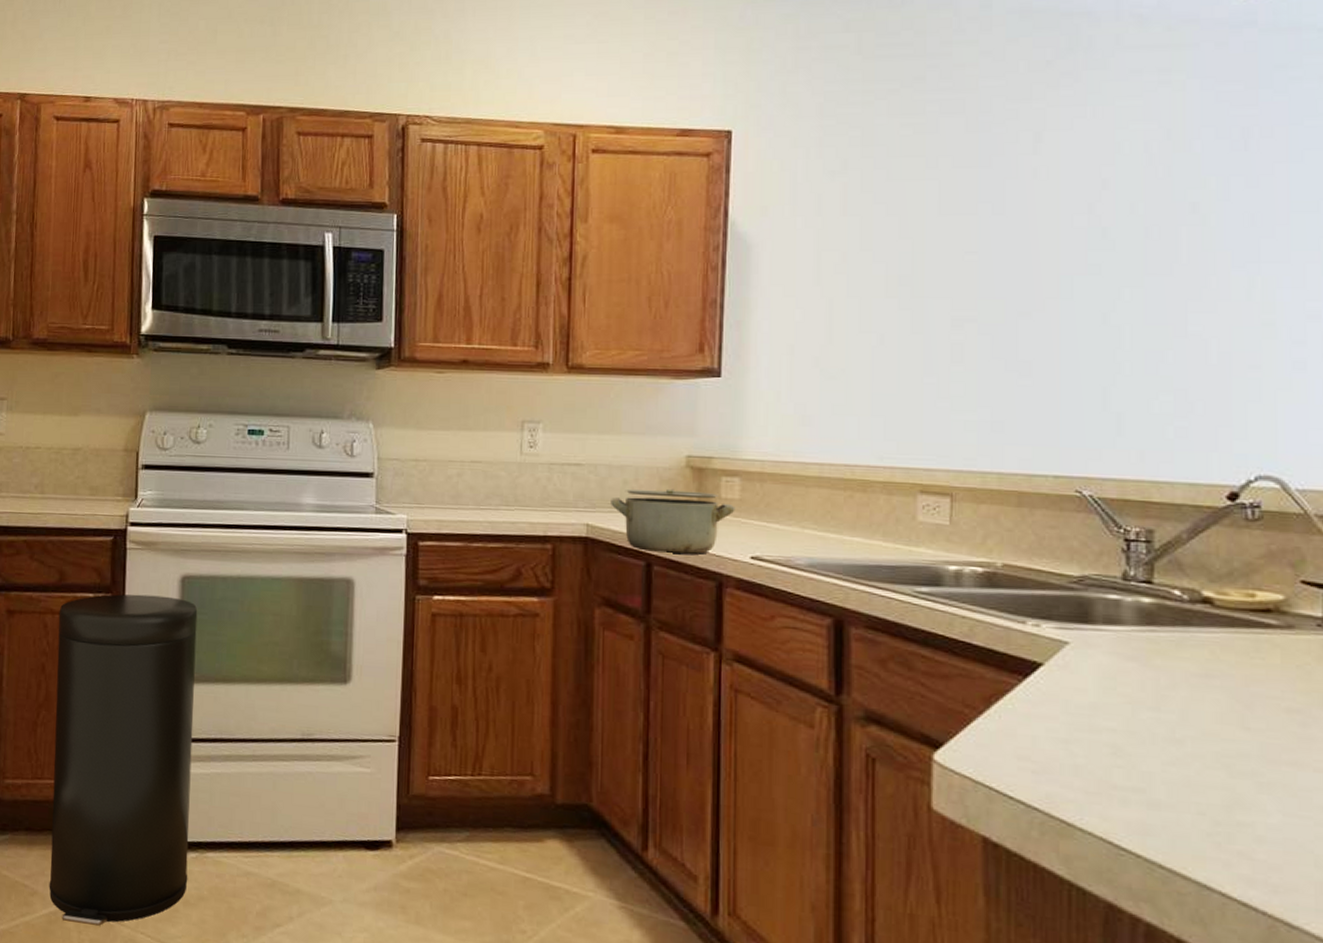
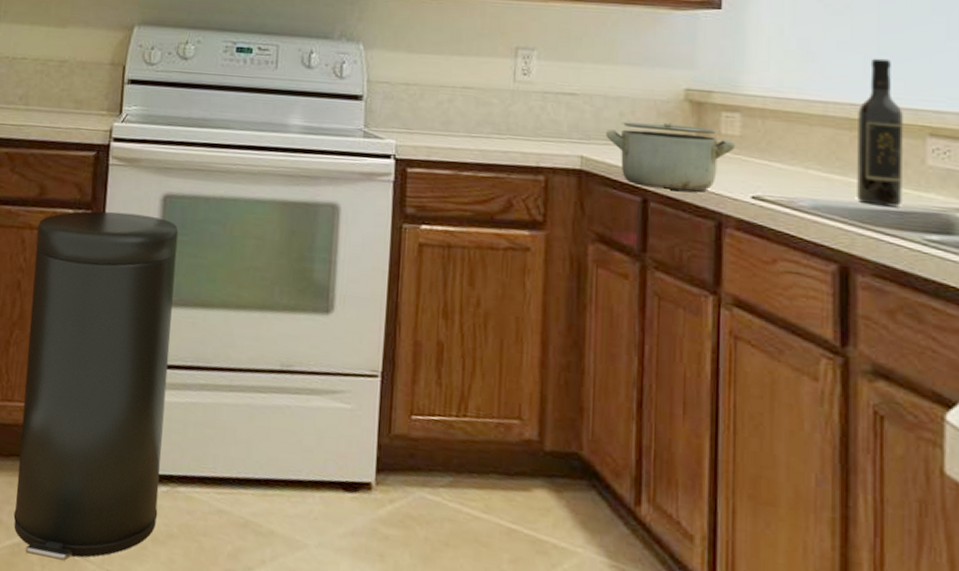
wine bottle: none [851,420,896,562] -> present [857,58,904,208]

